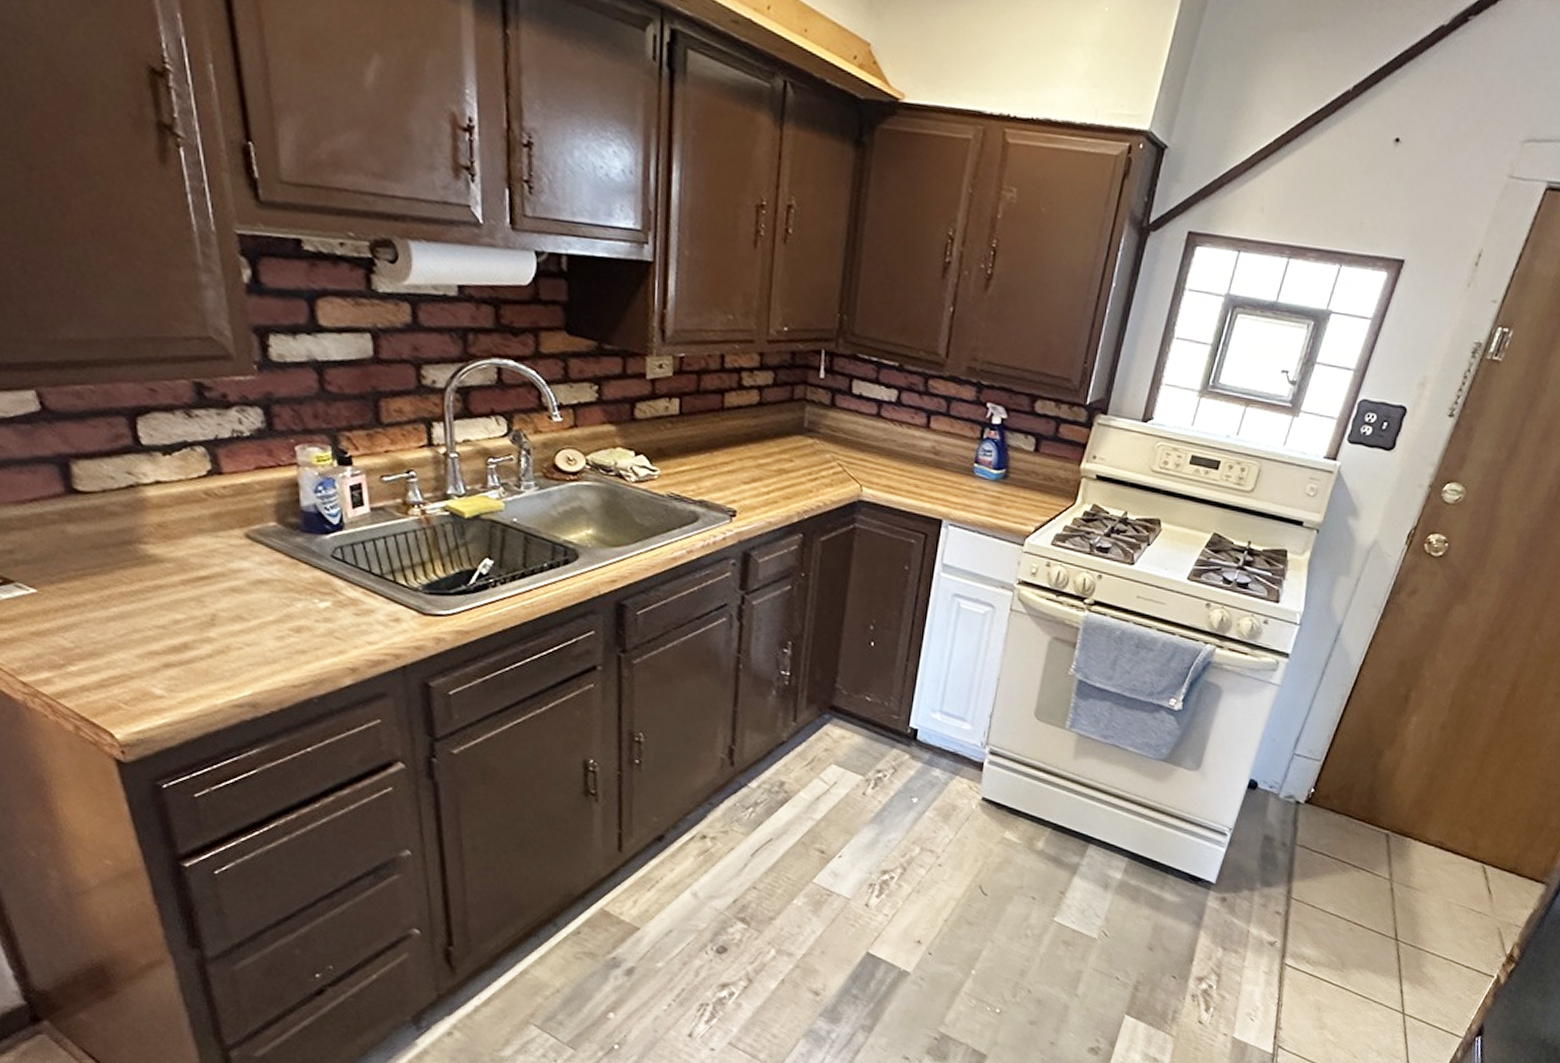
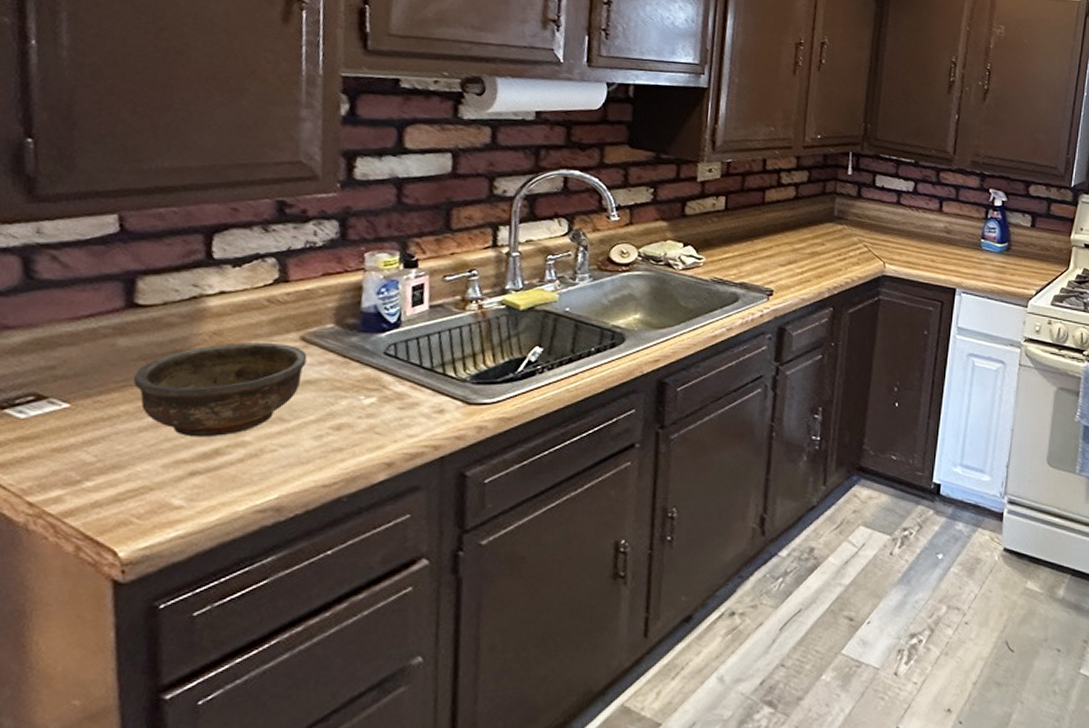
ceramic bowl: none [91,536,255,631] -> present [133,342,308,438]

